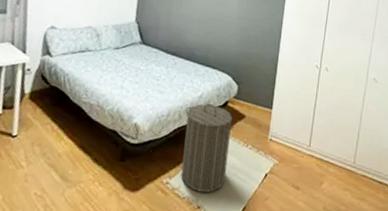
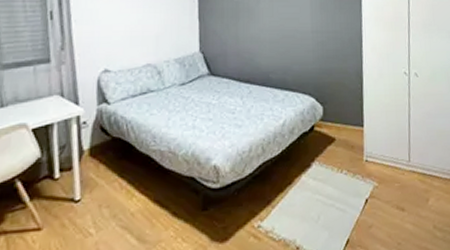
laundry hamper: present [181,103,235,193] -> none [269,130,325,231]

